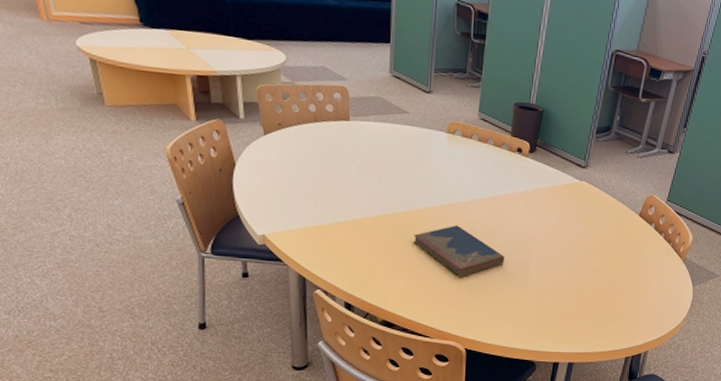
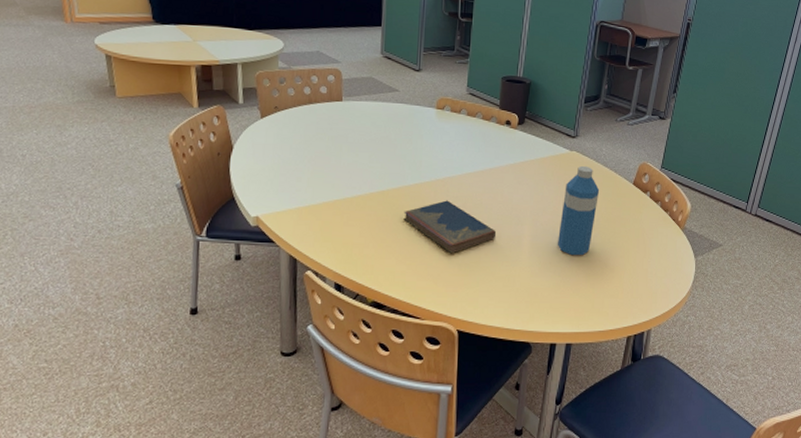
water bottle: none [563,195,607,282] -> present [557,165,600,256]

